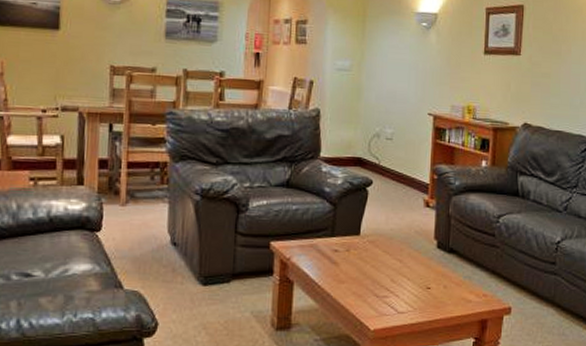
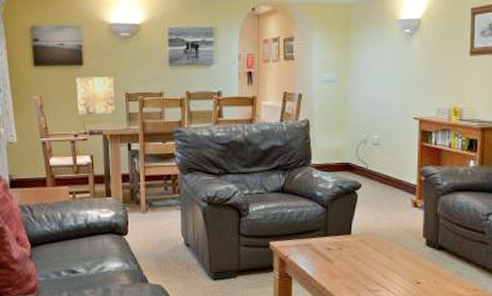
wall art: none [49,43,98,88] -> present [76,77,116,115]

